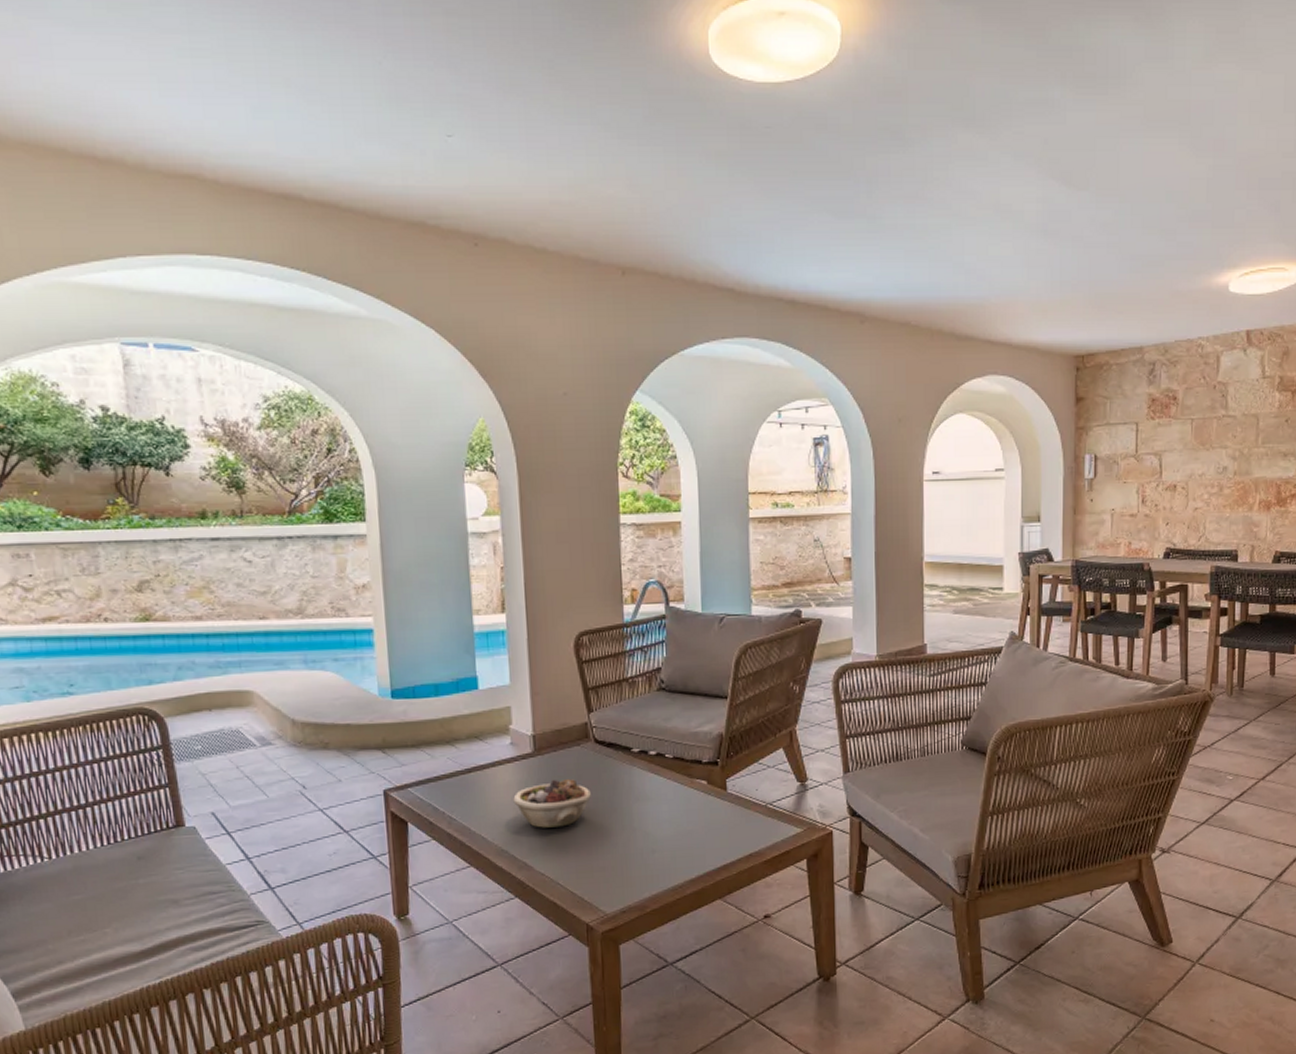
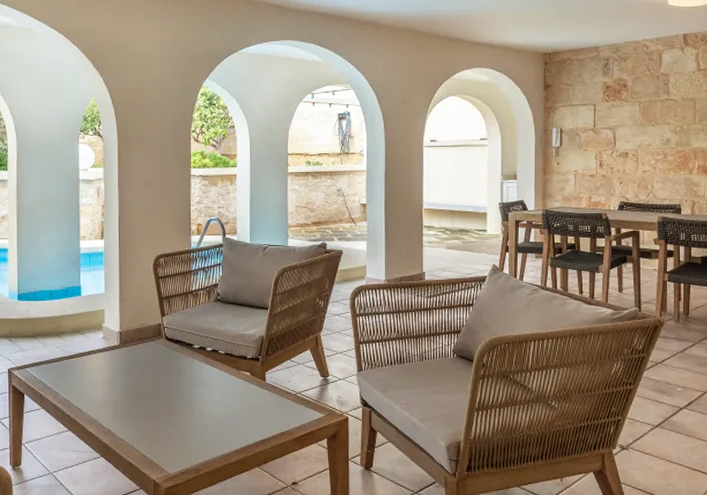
succulent planter: present [513,779,591,828] -> none [103,367,161,404]

